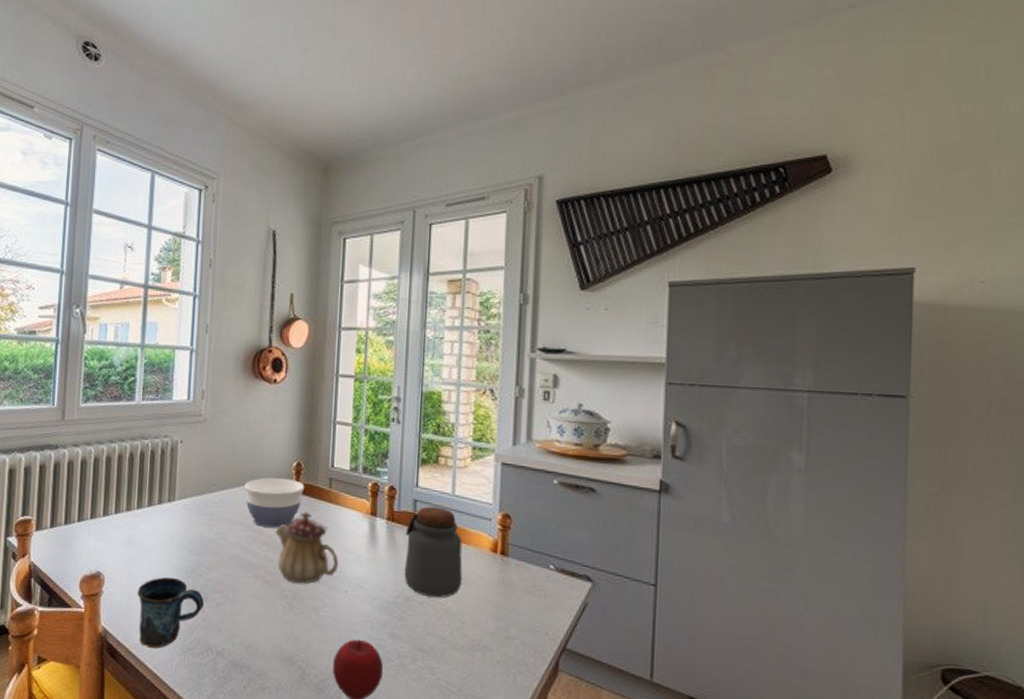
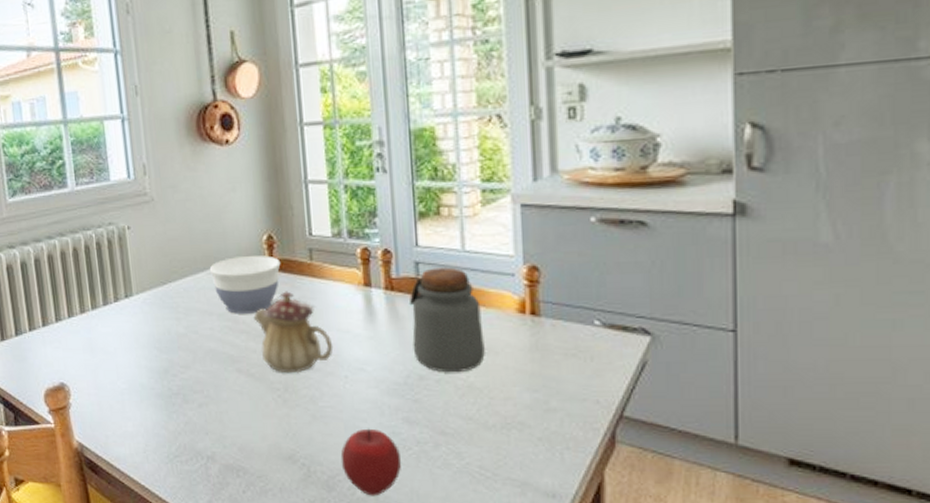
mug: present [137,577,205,649] -> none [108,381,185,460]

